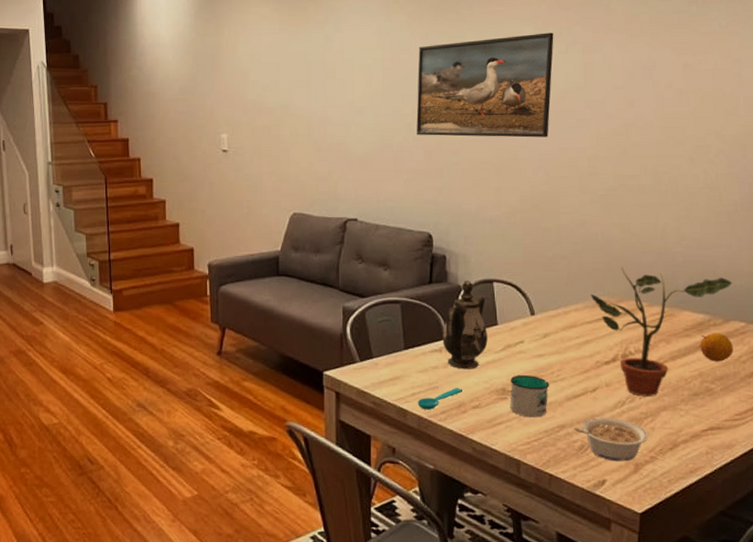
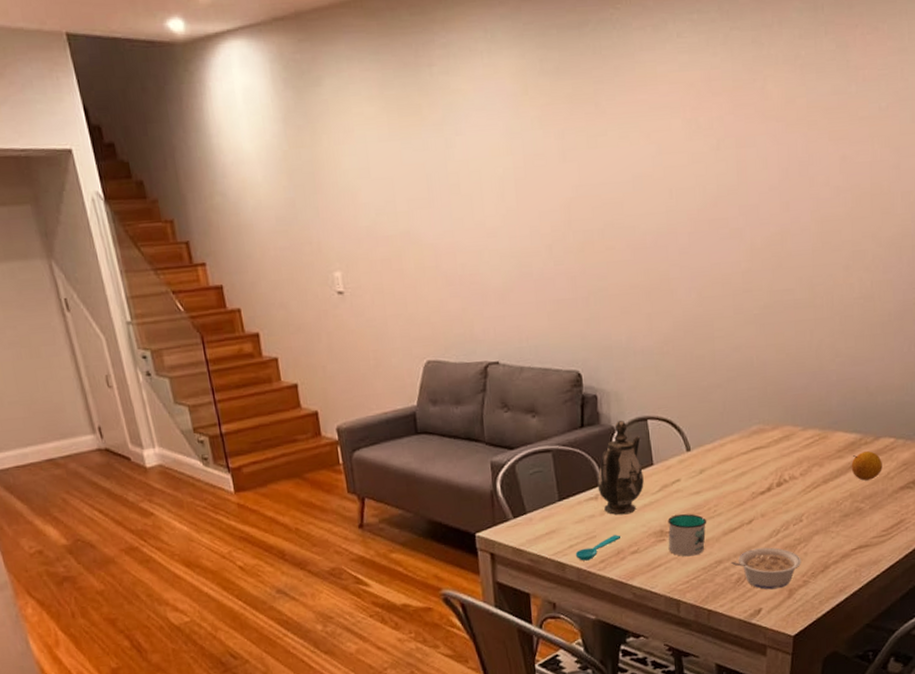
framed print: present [416,32,554,138] -> none [554,124,705,259]
potted plant: present [590,267,733,397] -> none [745,392,884,523]

